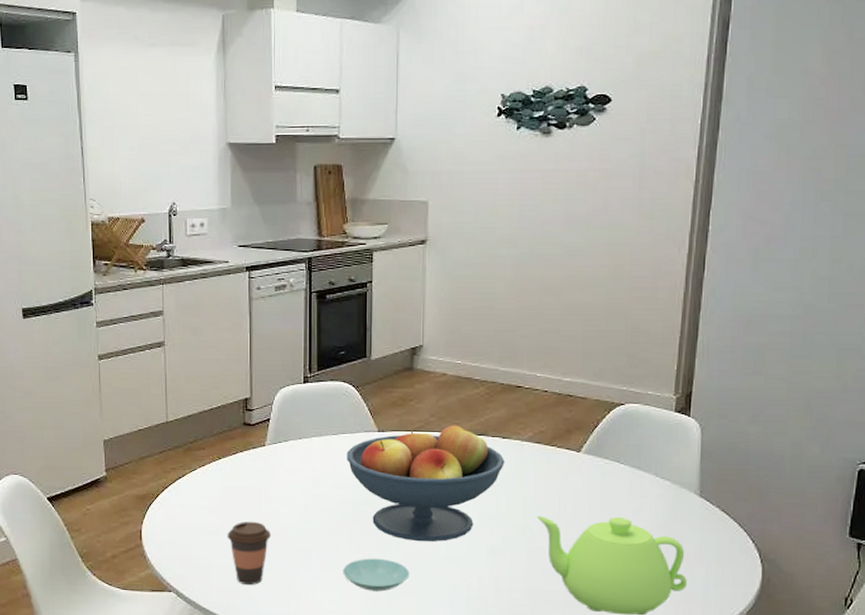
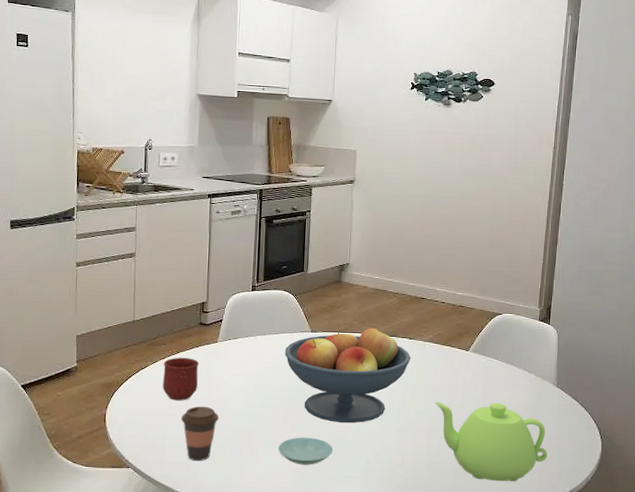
mug: none [204,464,244,515] -> present [163,357,199,401]

